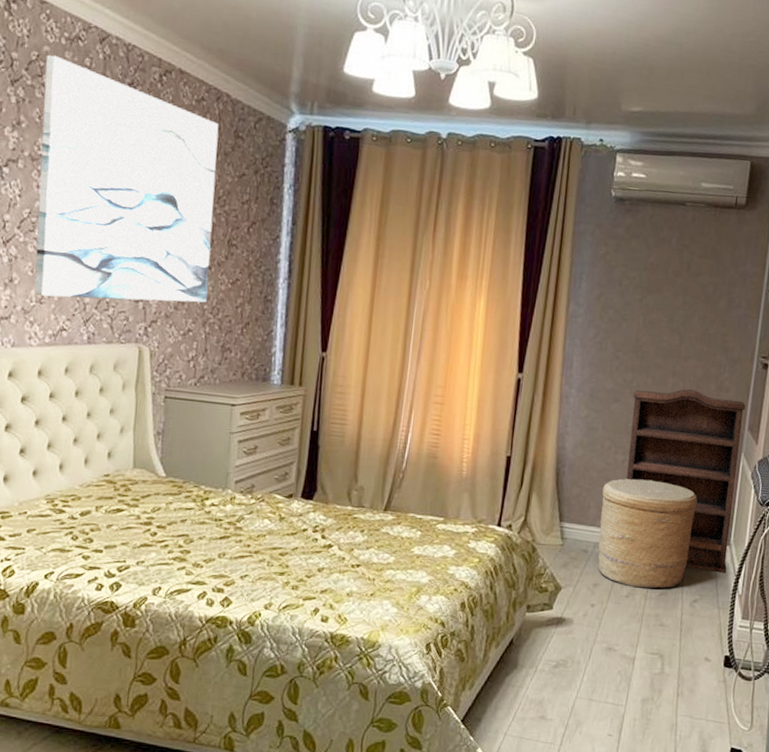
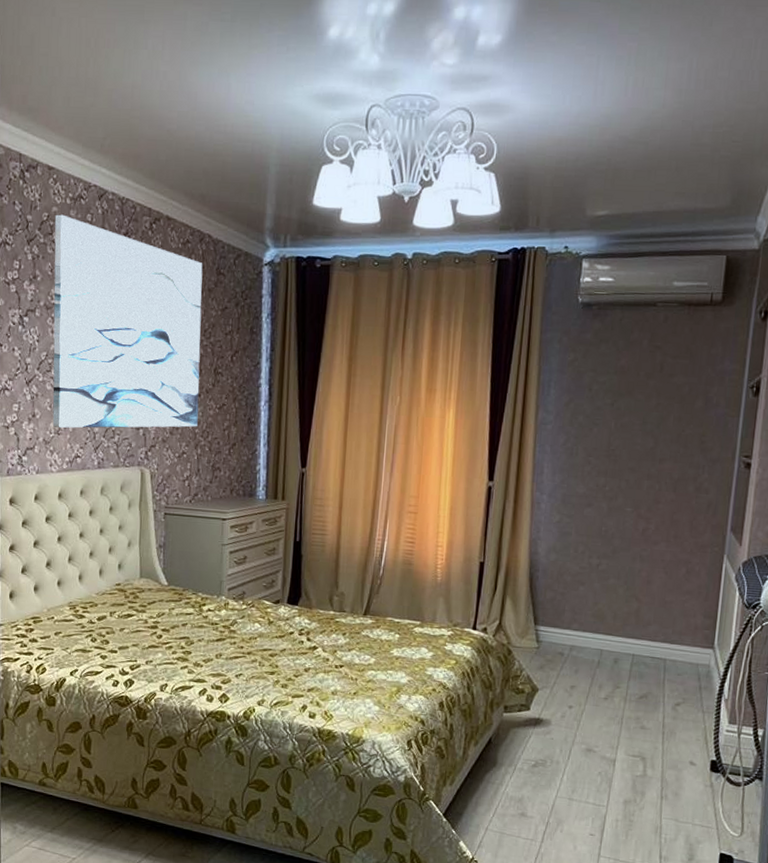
basket: present [597,478,698,589] -> none [574,582,678,692]
bookshelf: present [626,389,746,574] -> none [601,491,728,677]

